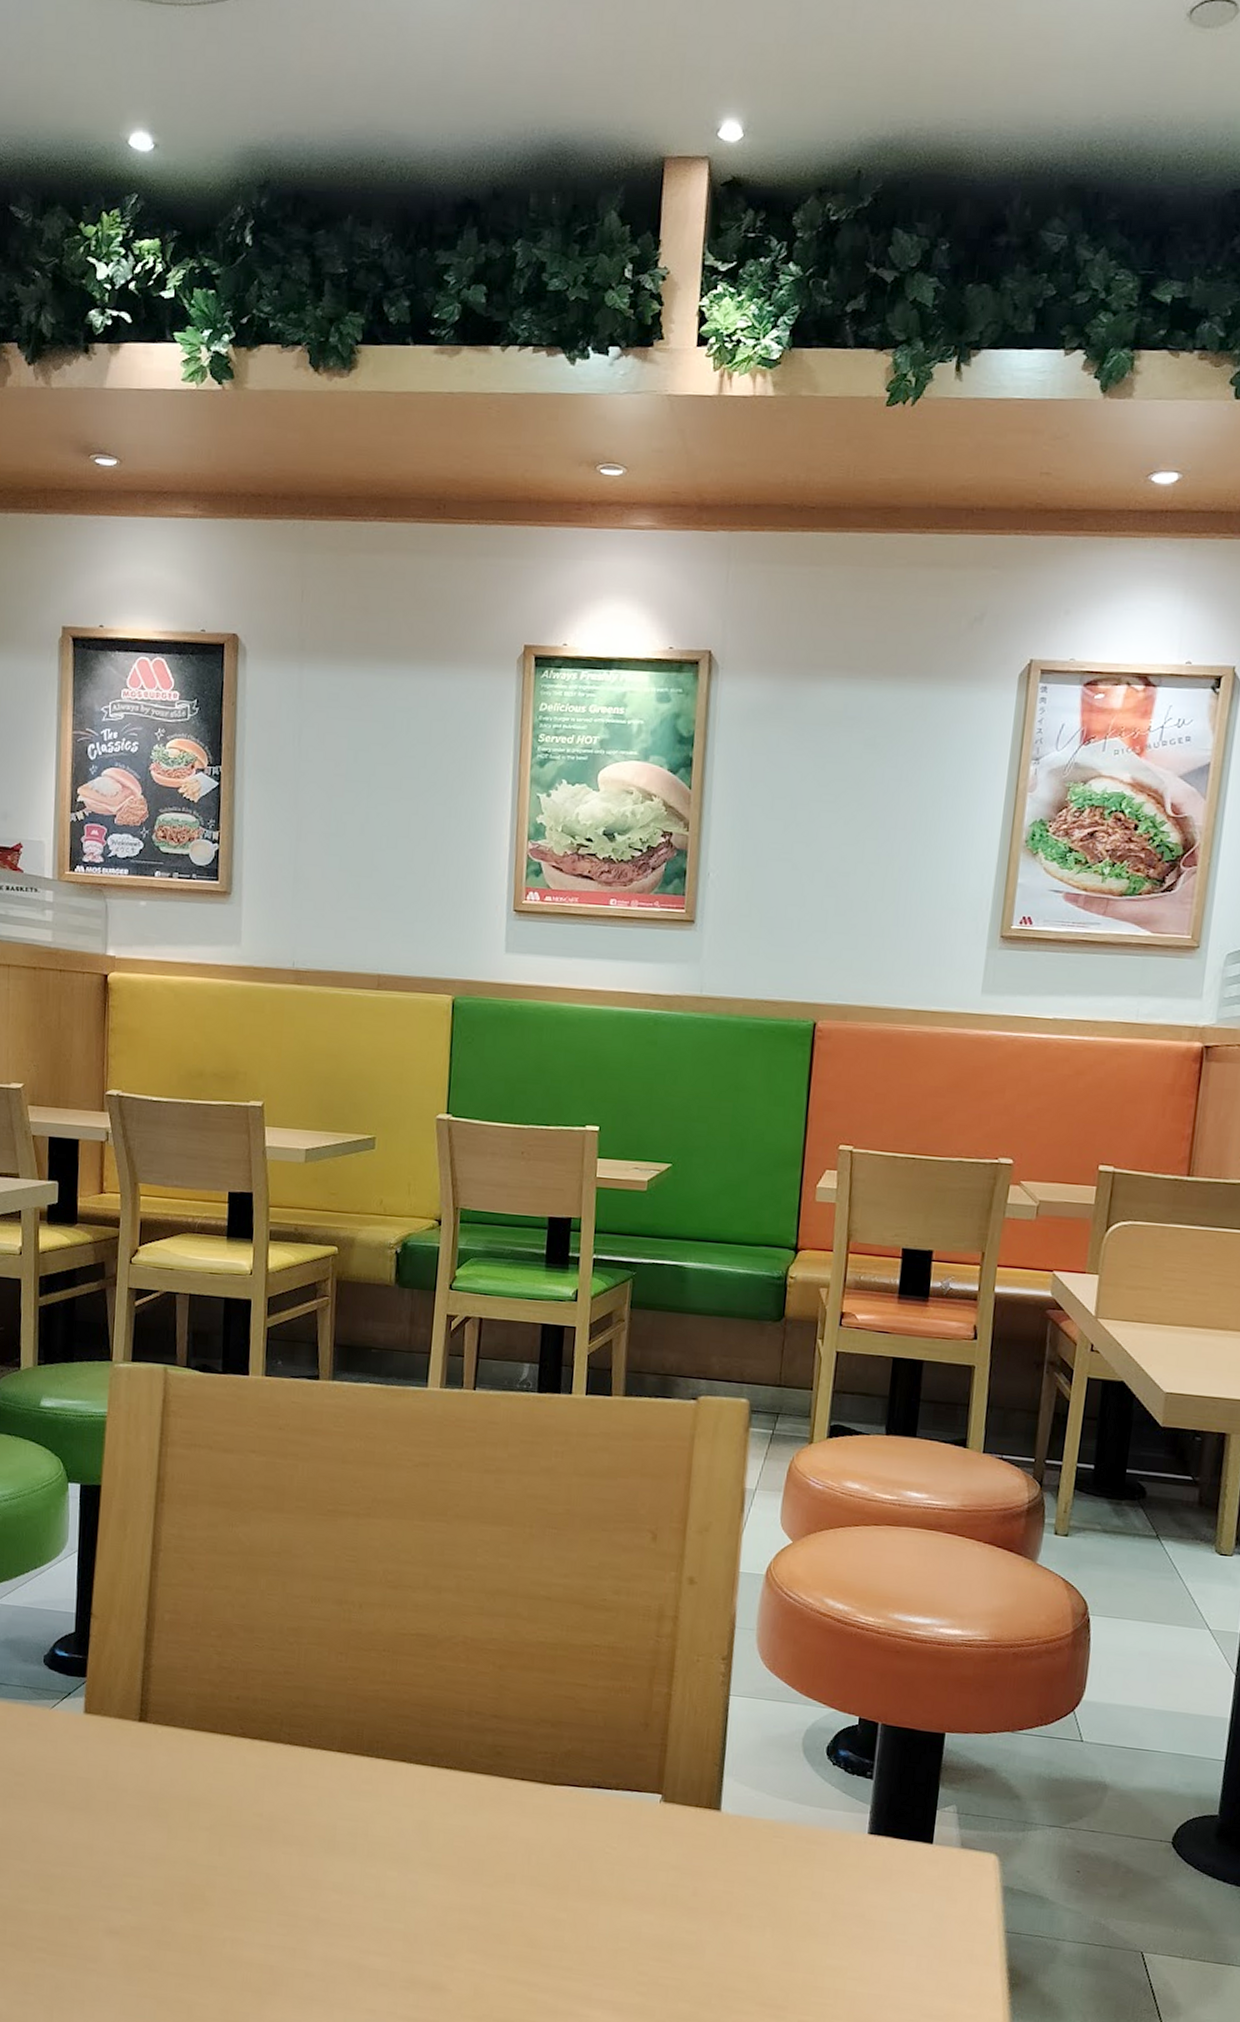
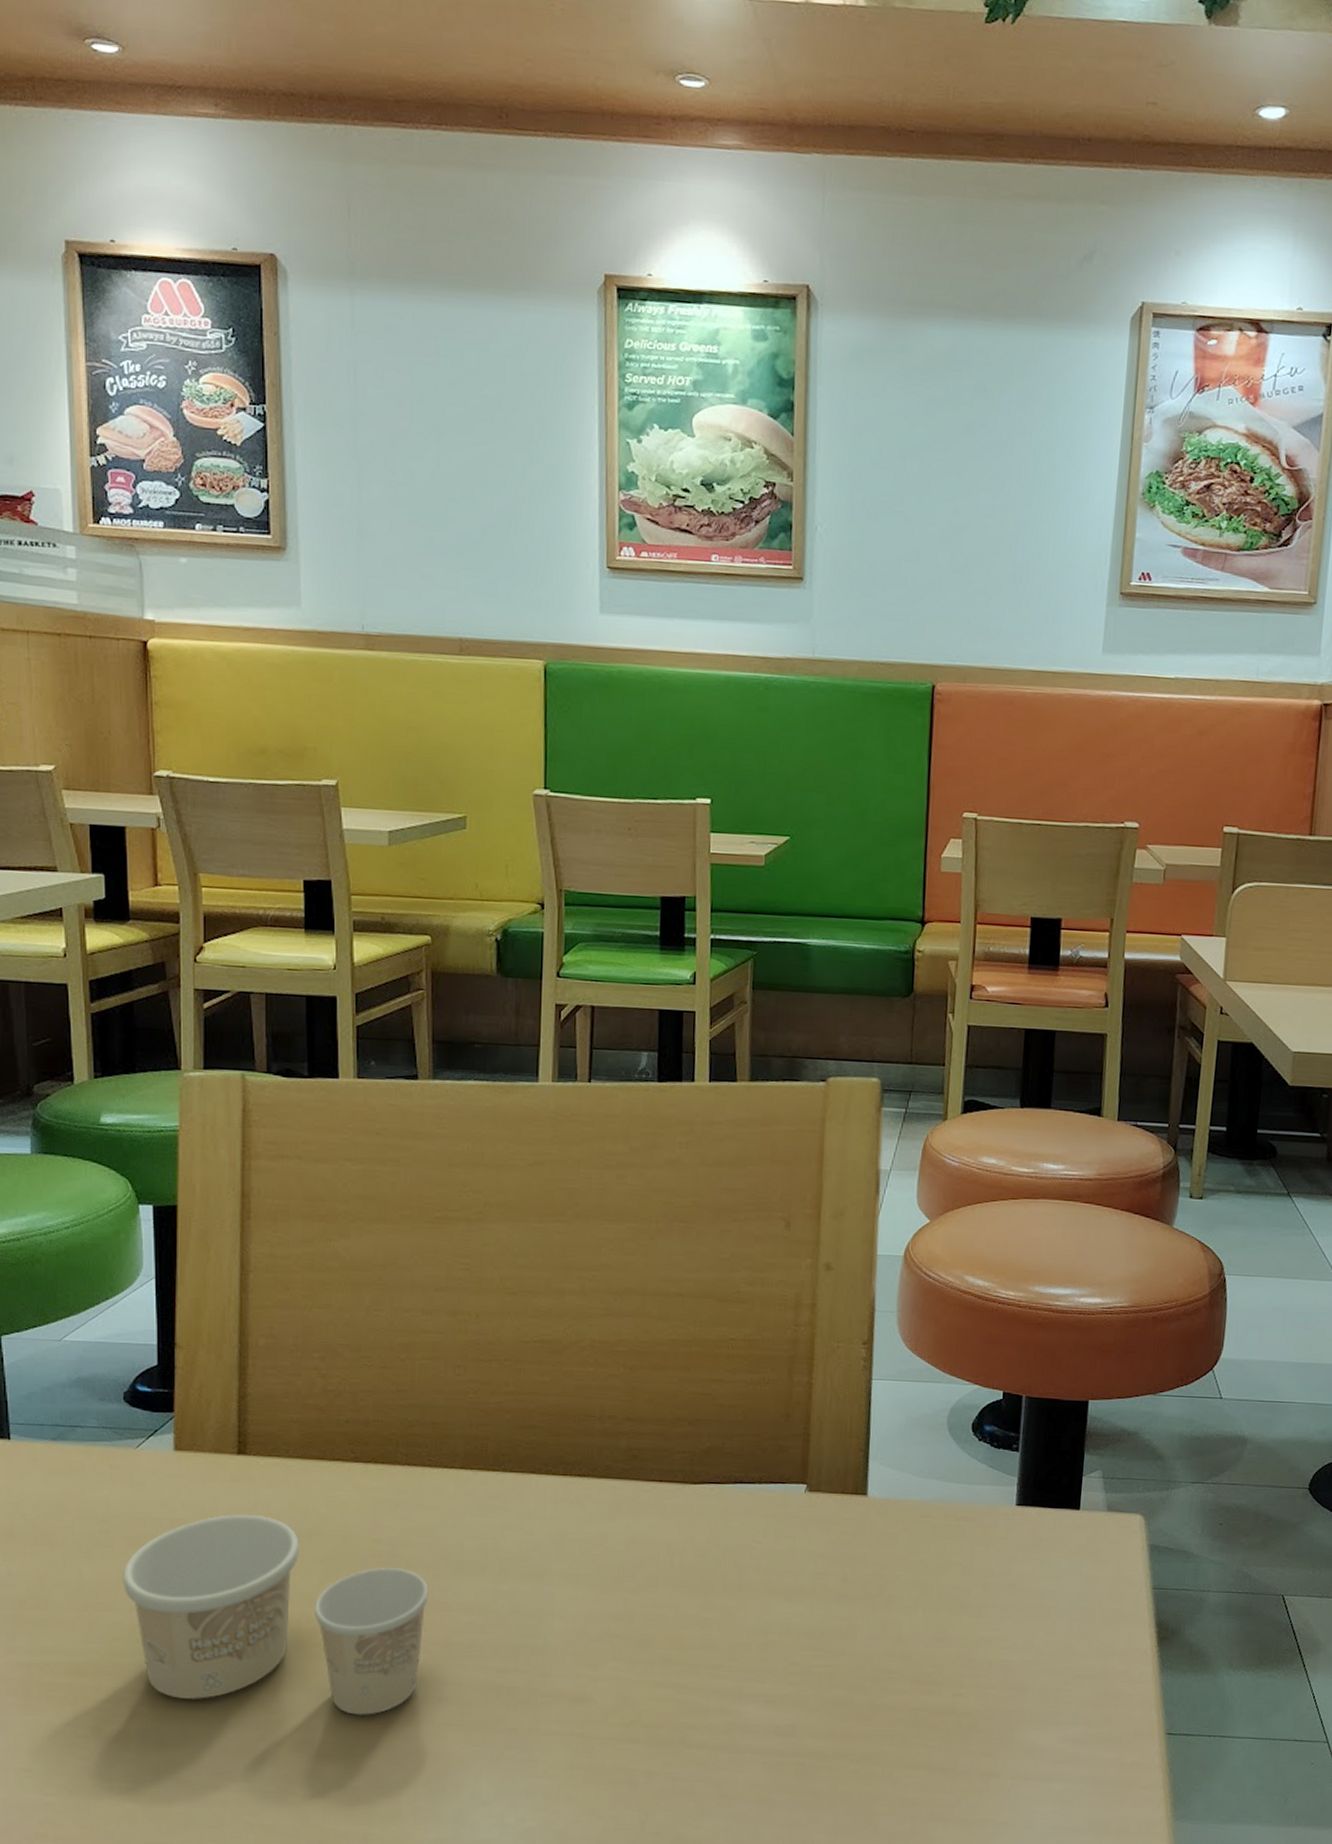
paper cup: none [32,1777,302,1983] -> present [123,1514,429,1715]

